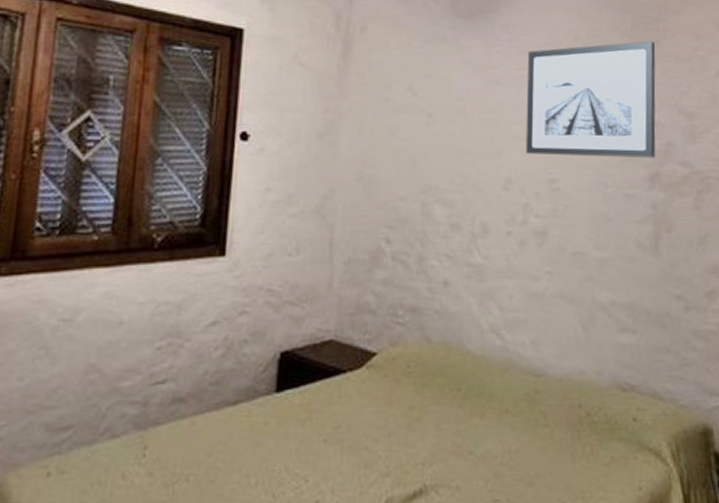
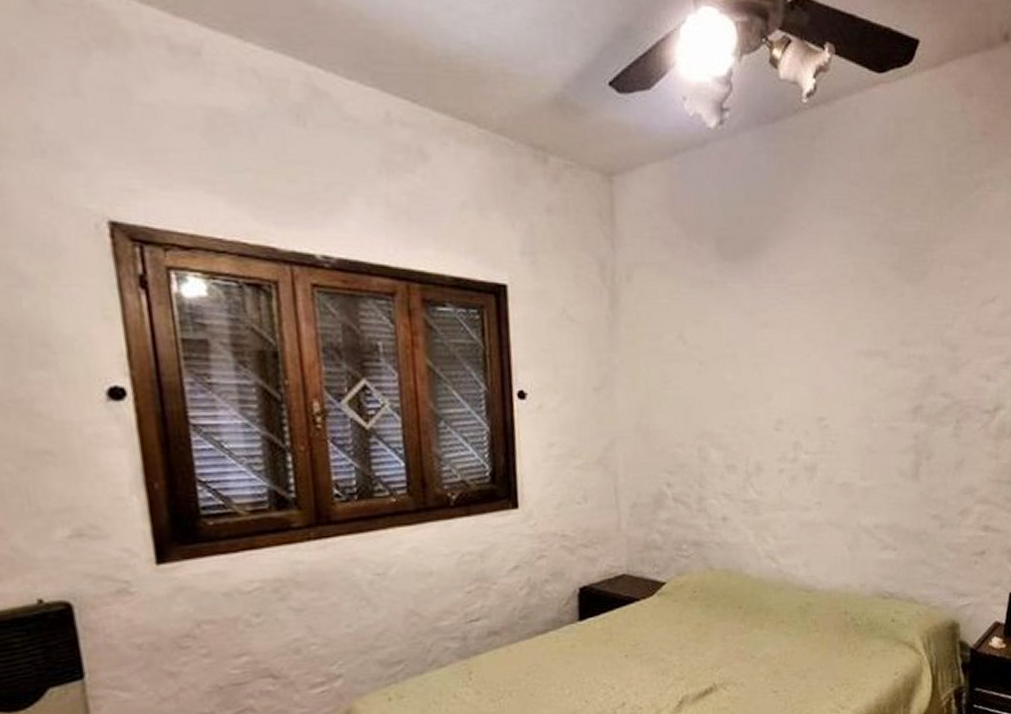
wall art: present [526,41,656,158] -> none [795,273,923,395]

